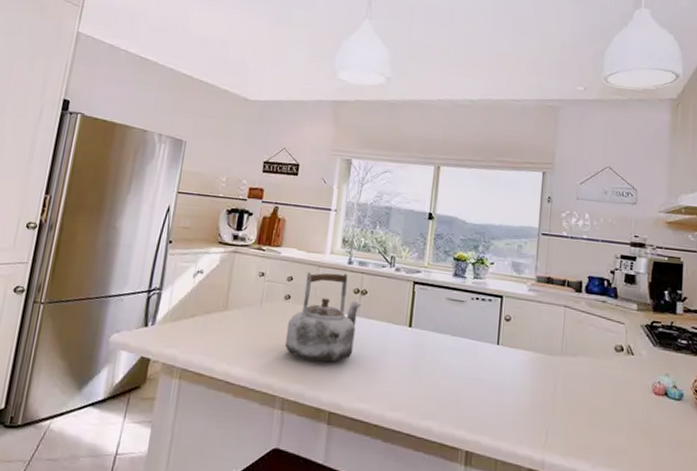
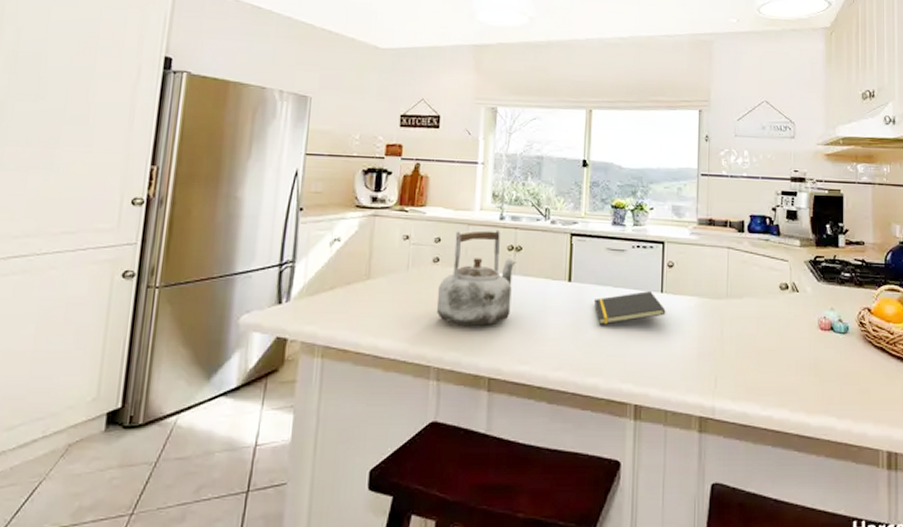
notepad: none [431,342,501,371] -> present [593,291,666,325]

